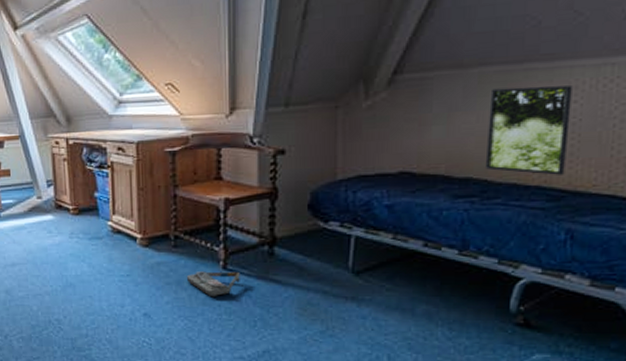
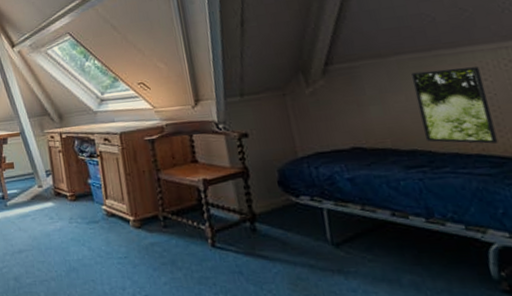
bag: present [186,271,240,297] -> none [179,248,230,276]

